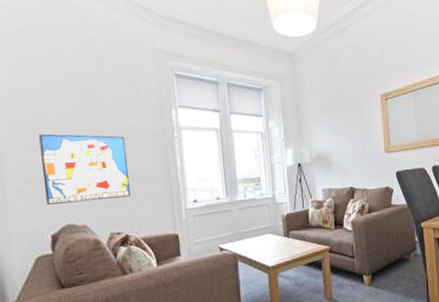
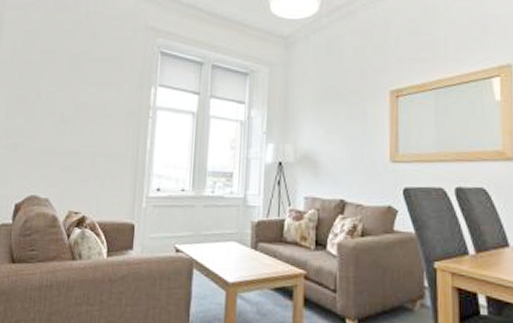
wall art: present [39,134,131,205] -> none [18,101,102,175]

